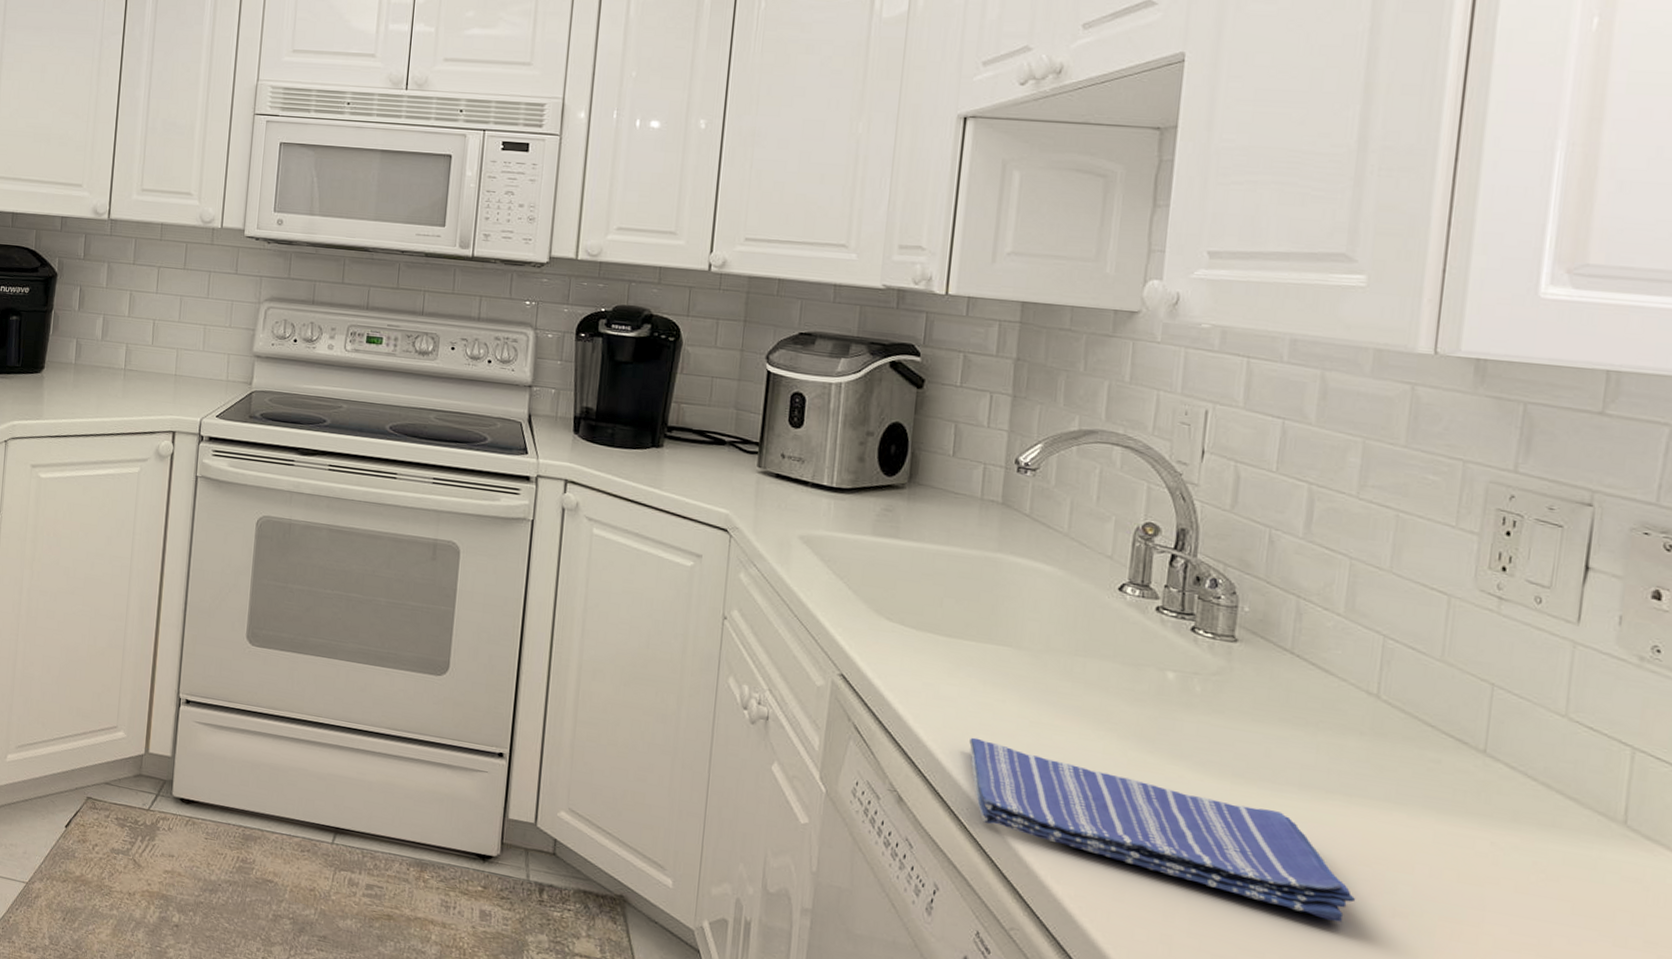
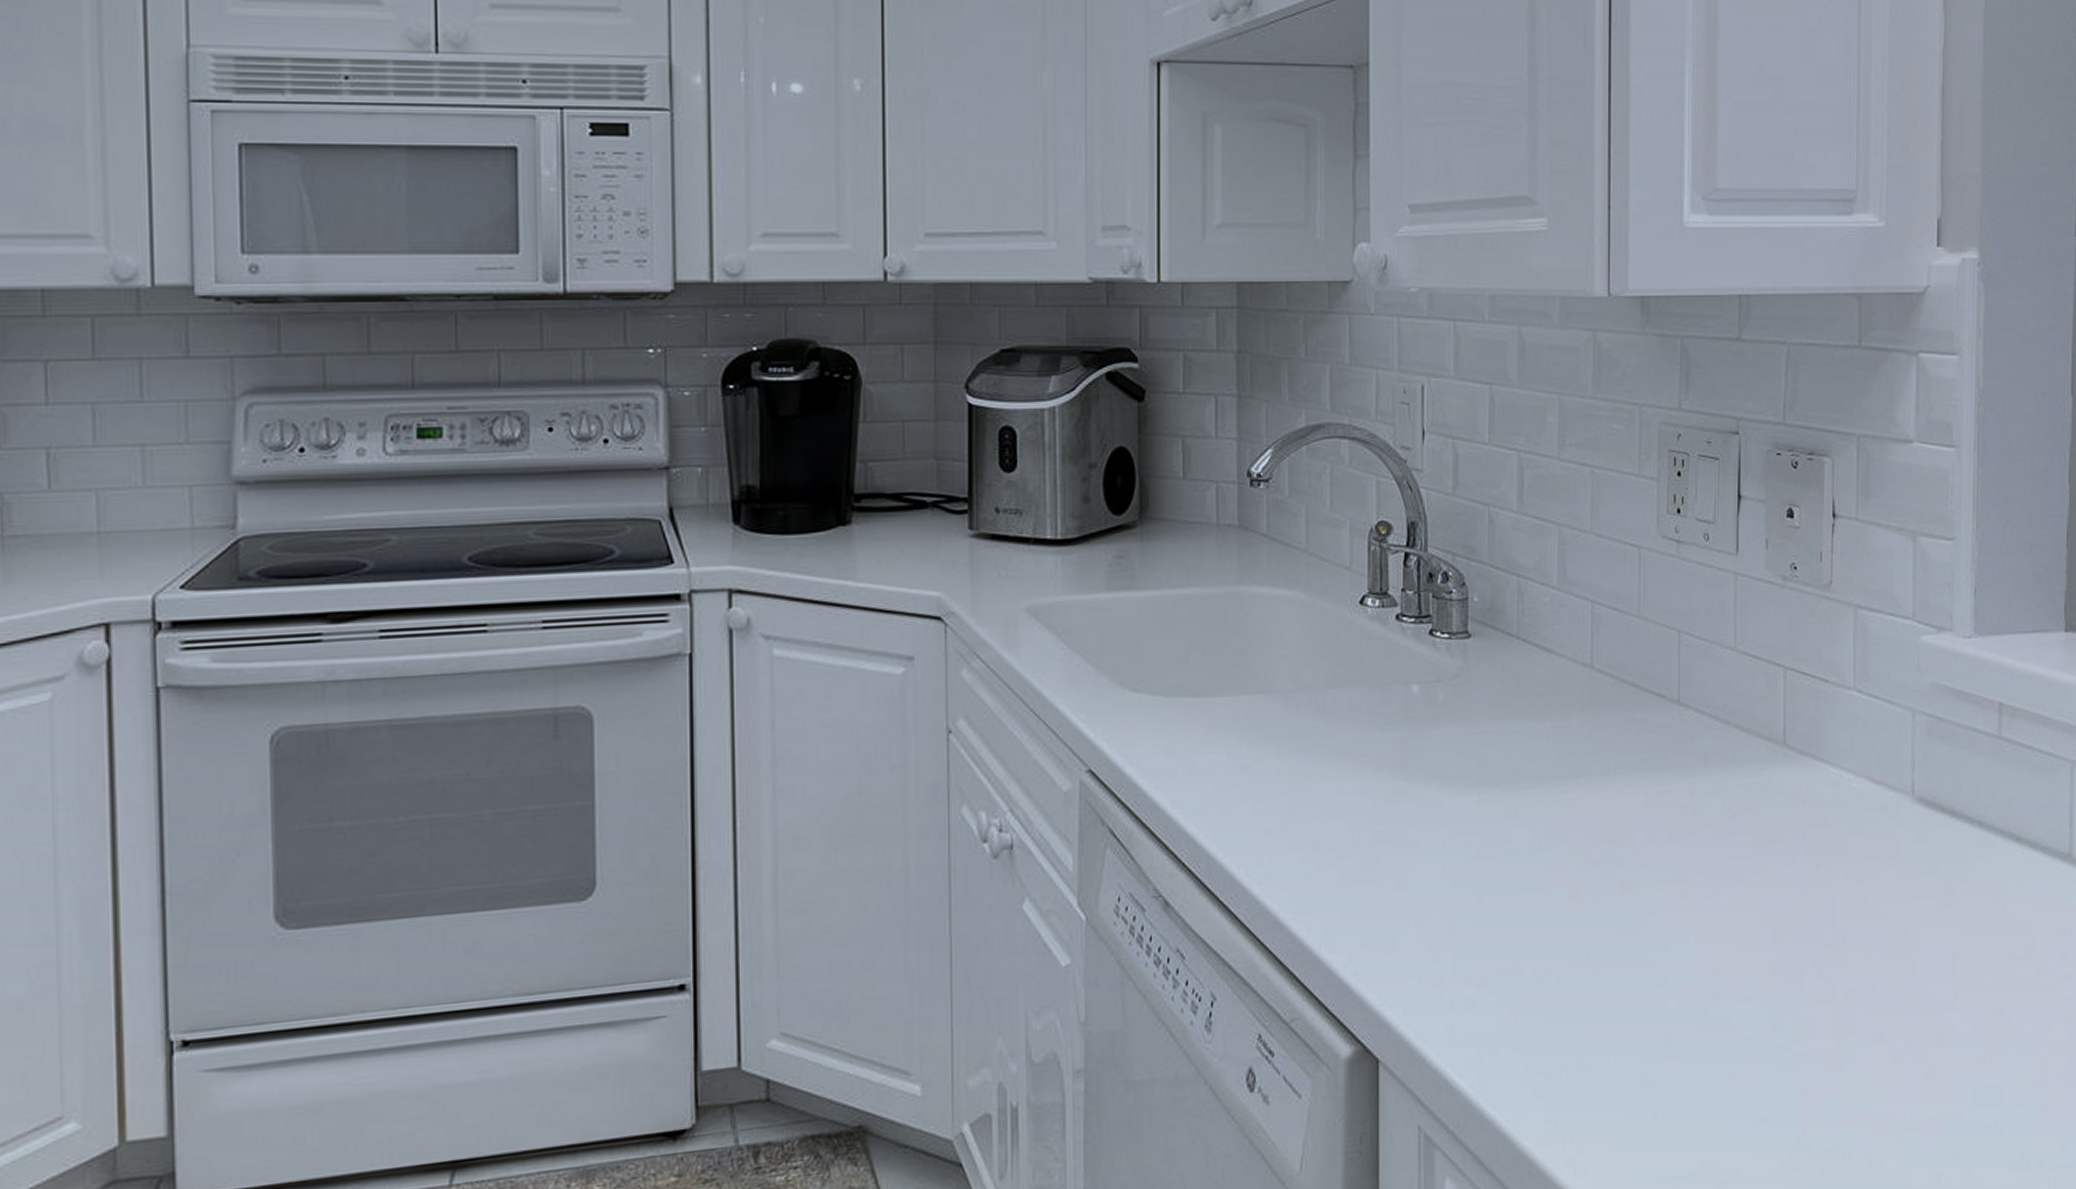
dish towel: present [969,737,1356,922] -> none [1231,809,1591,914]

